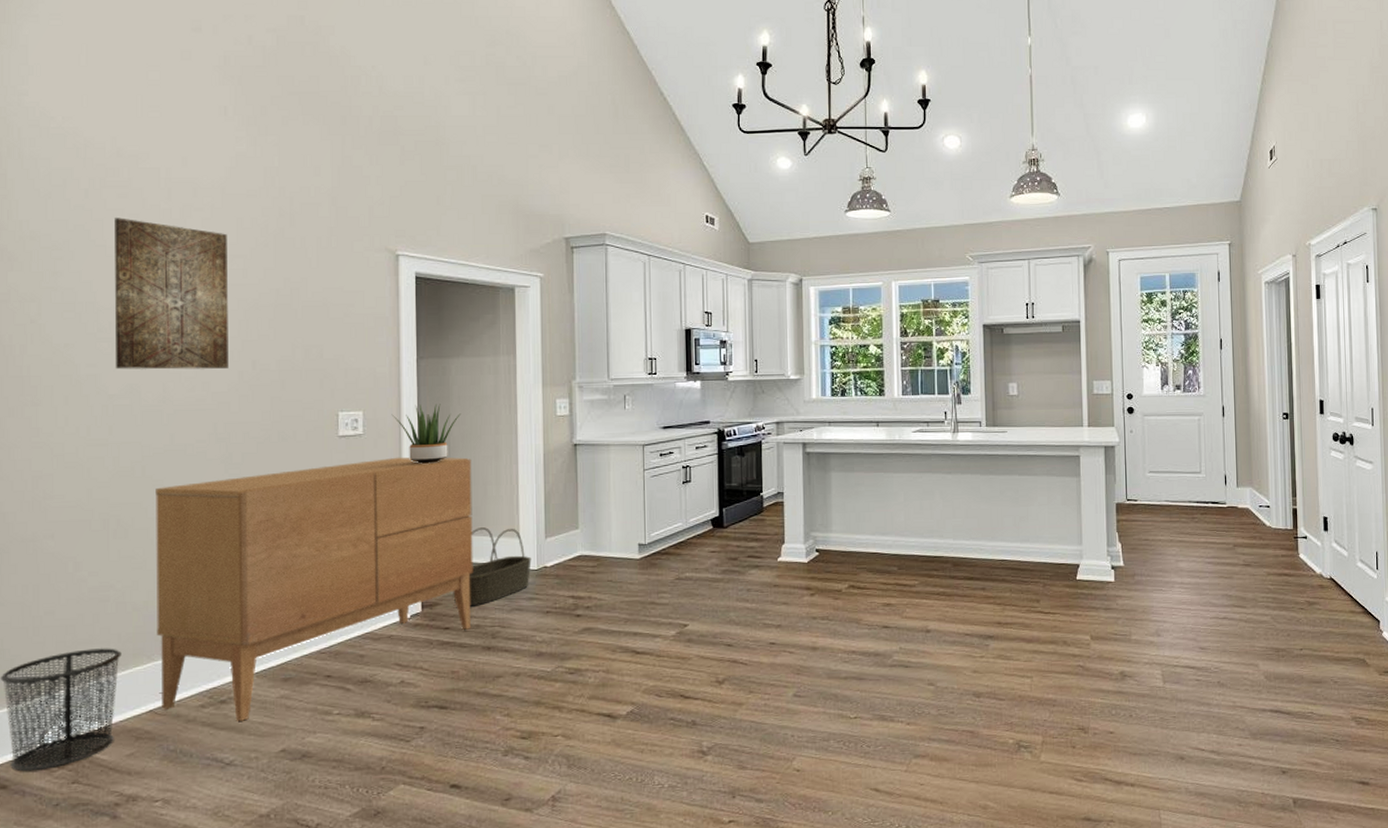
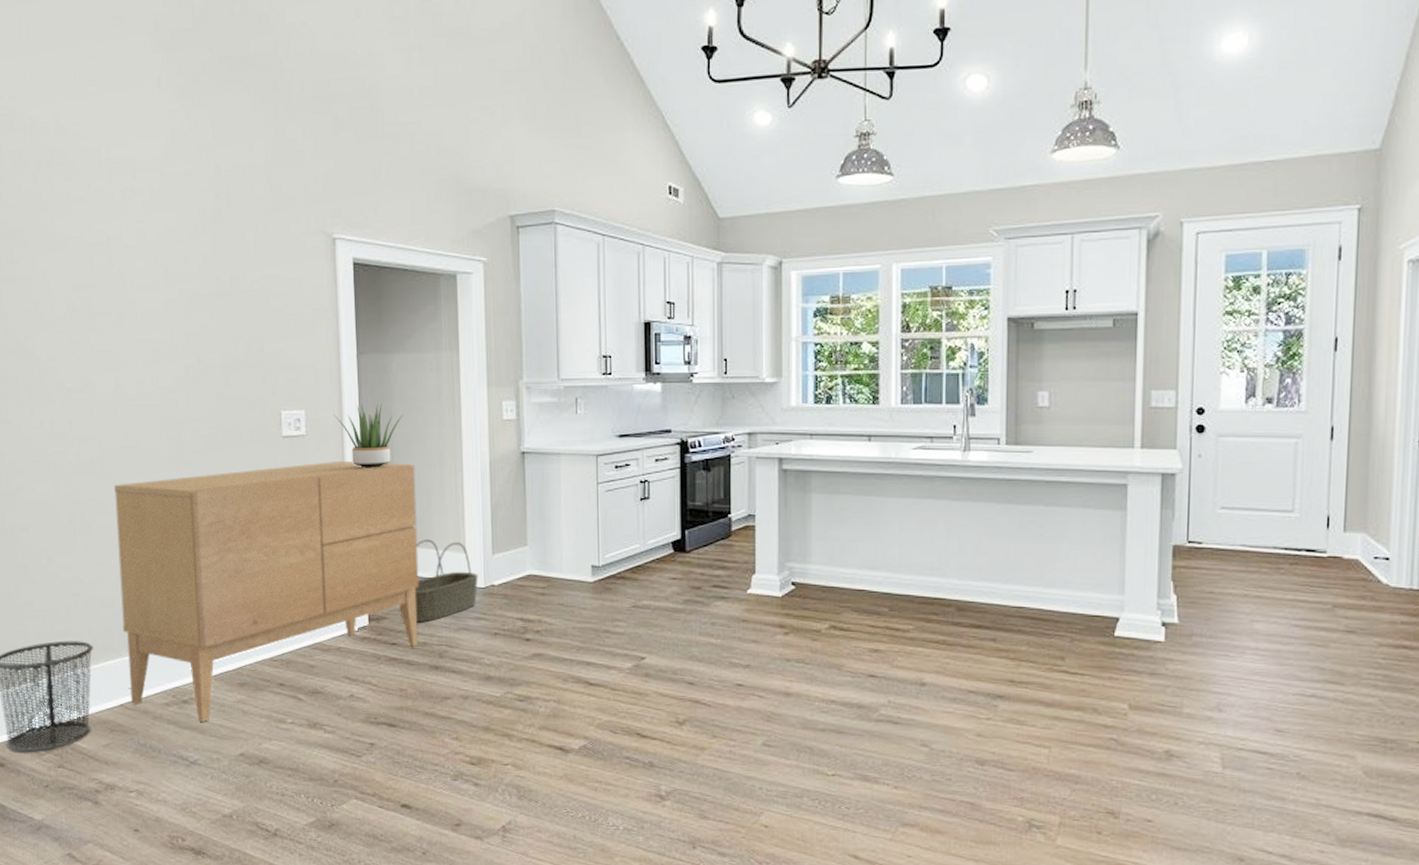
wall art: present [115,217,229,370] -> none [62,202,175,363]

